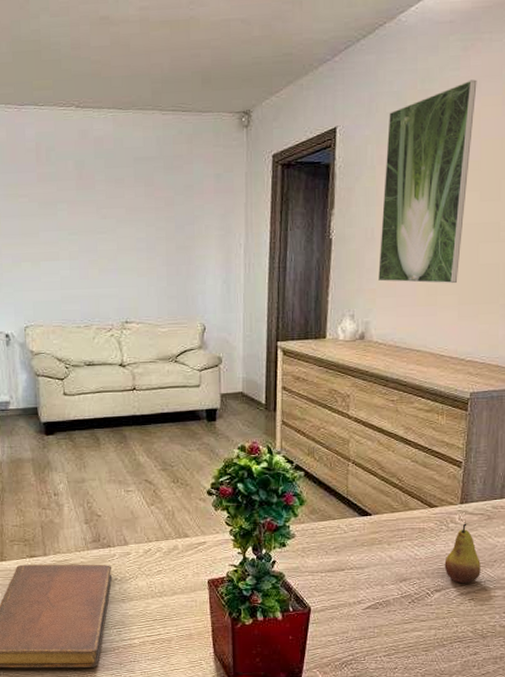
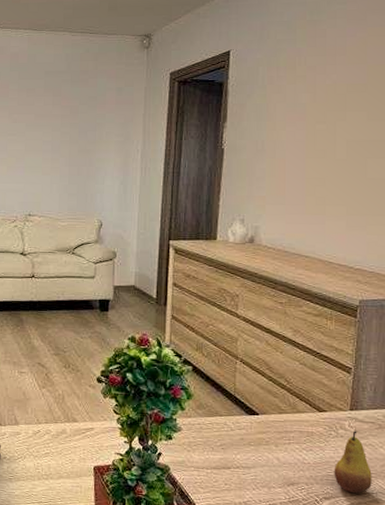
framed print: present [378,79,477,284] -> none [268,12,363,195]

